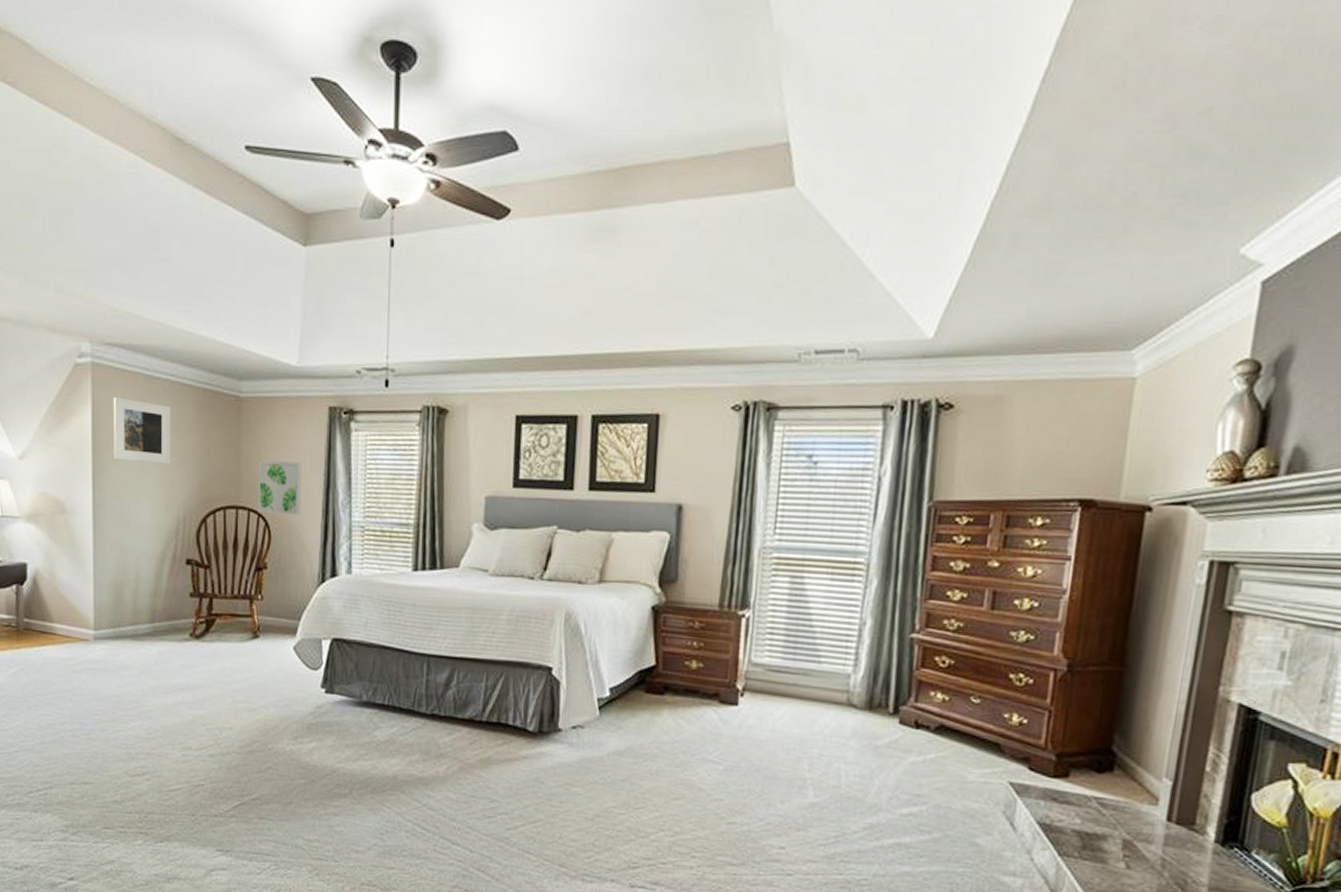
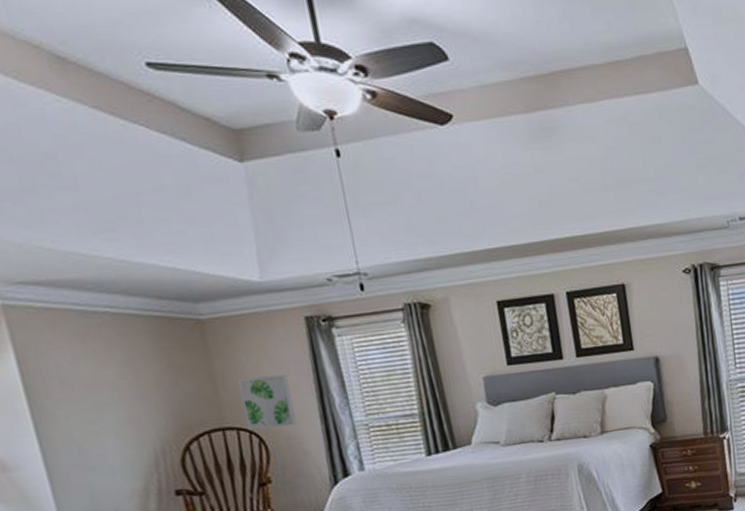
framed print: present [113,397,171,464] -> none [40,338,132,404]

